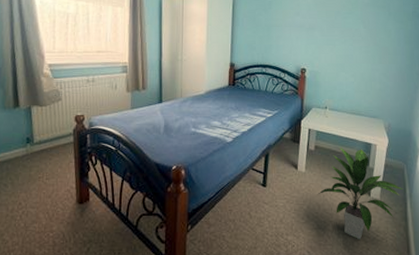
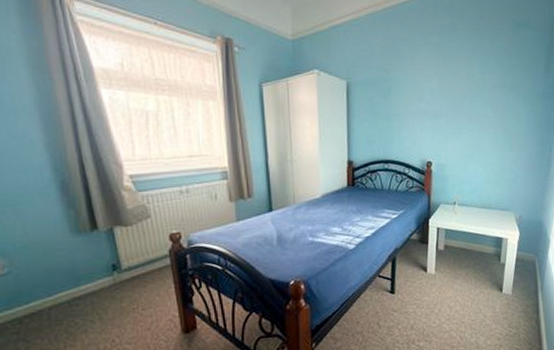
indoor plant: present [317,147,403,240] -> none [448,244,535,338]

